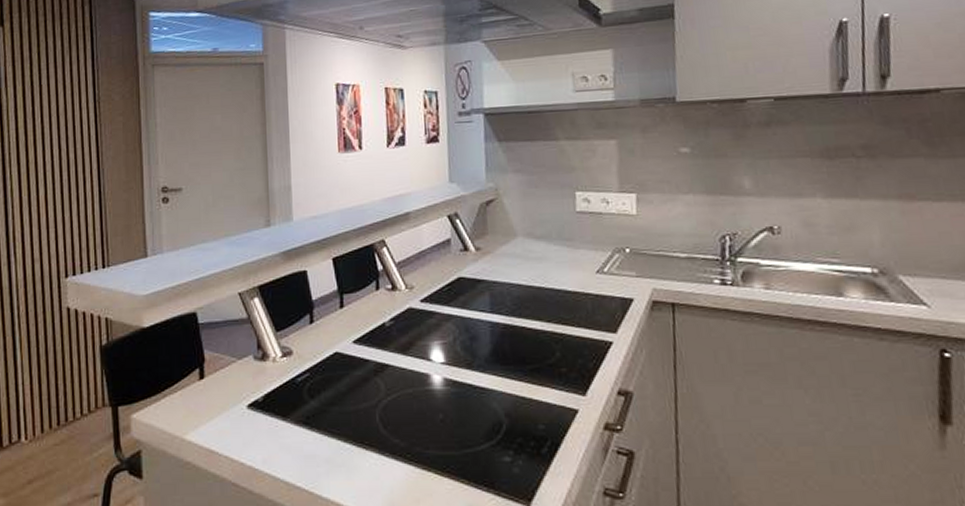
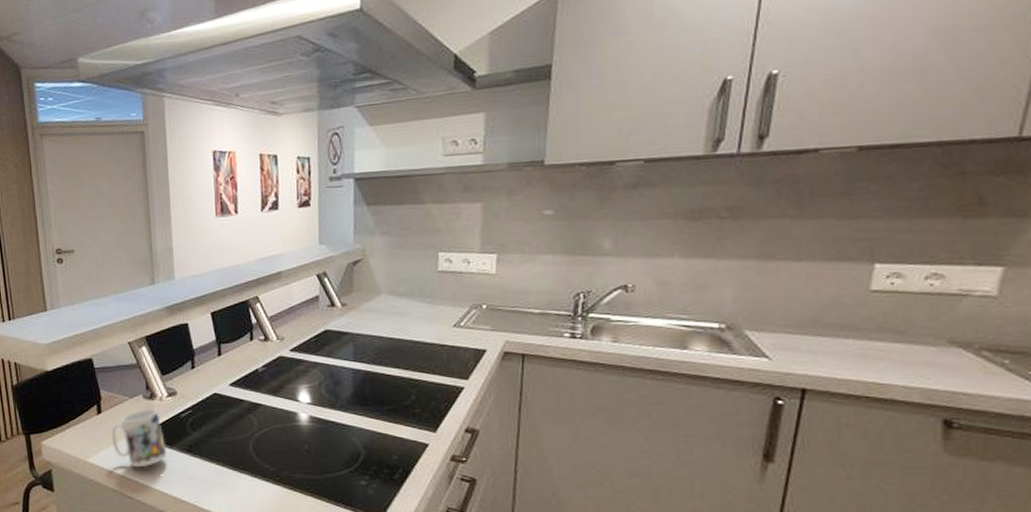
mug: none [214,372,280,446] -> present [111,409,167,468]

